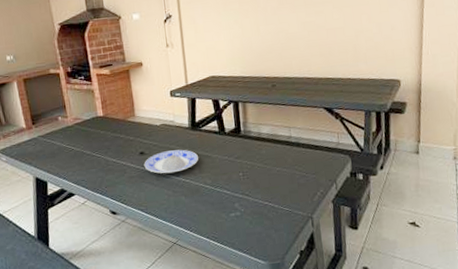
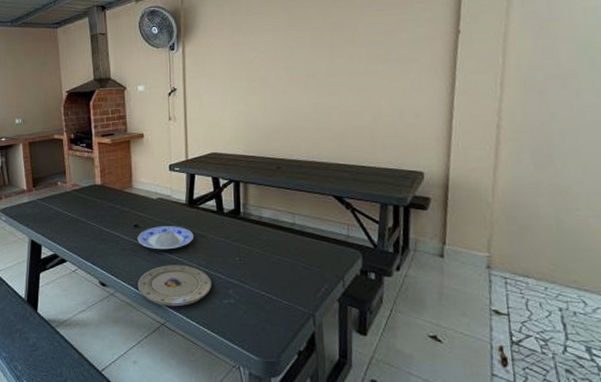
plate: none [147,185,220,226] -> present [137,265,213,306]

